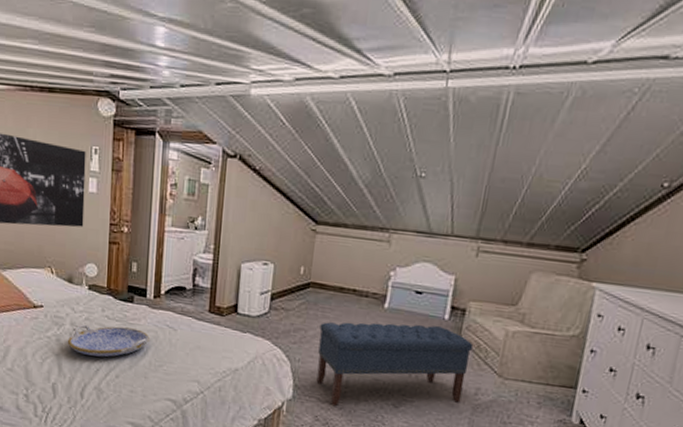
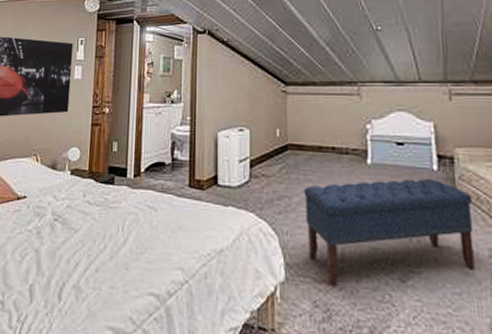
serving tray: present [67,324,149,358] -> none [47,212,130,249]

